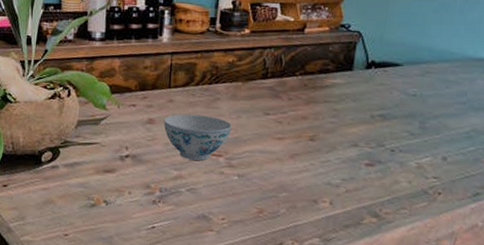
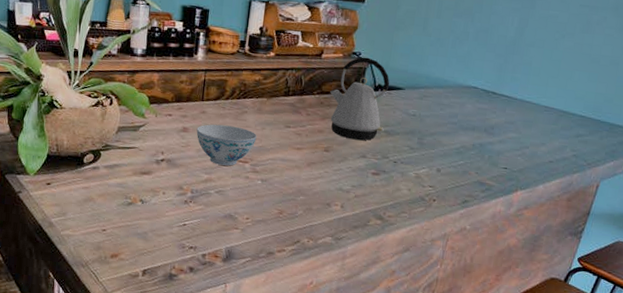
kettle: none [315,30,385,127] -> present [330,57,390,141]

